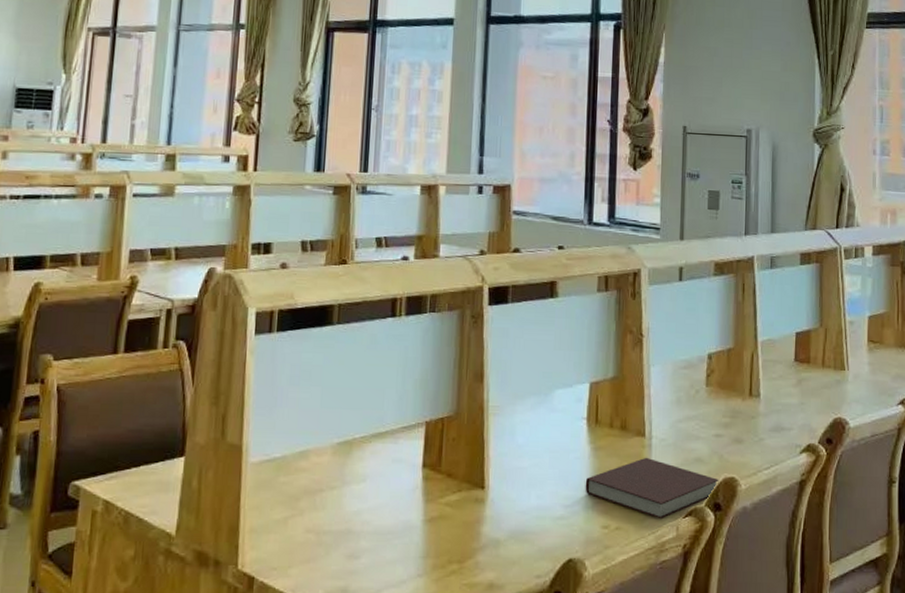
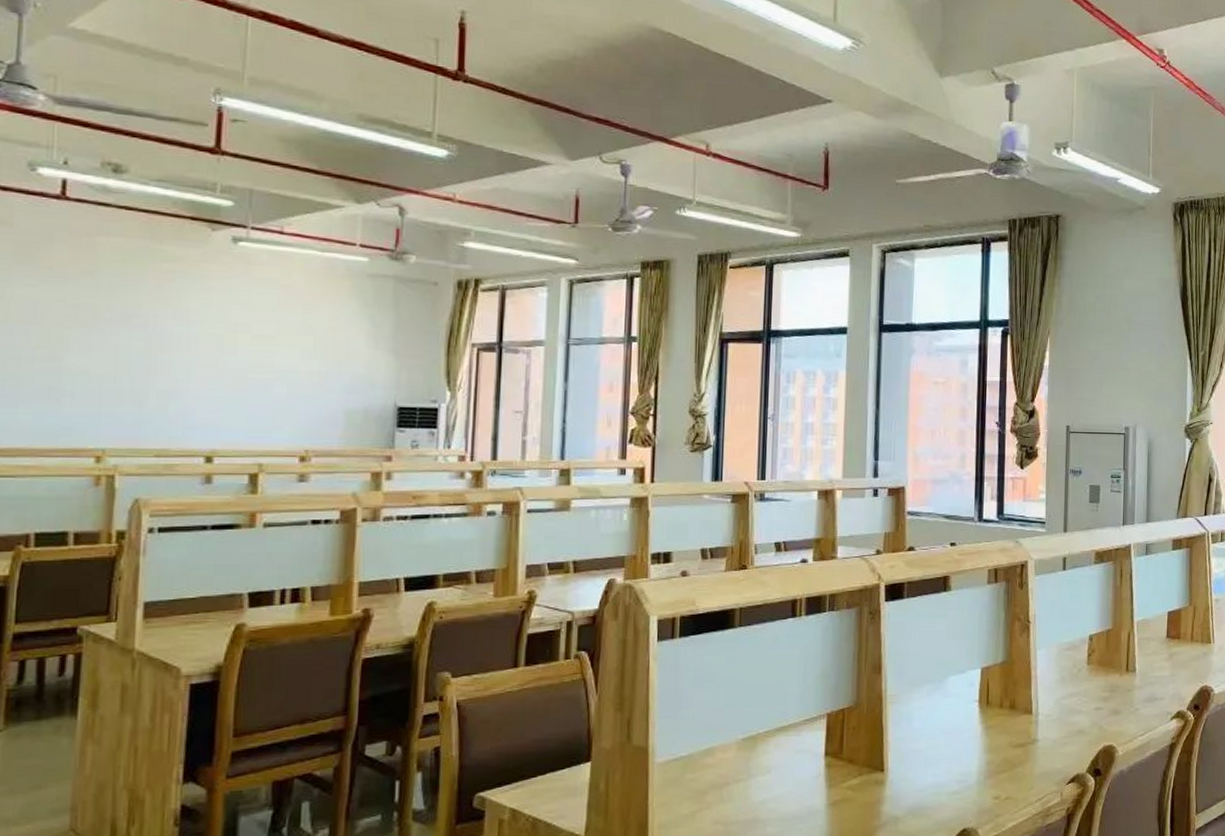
notebook: present [585,457,719,520] -> none [977,732,1099,787]

